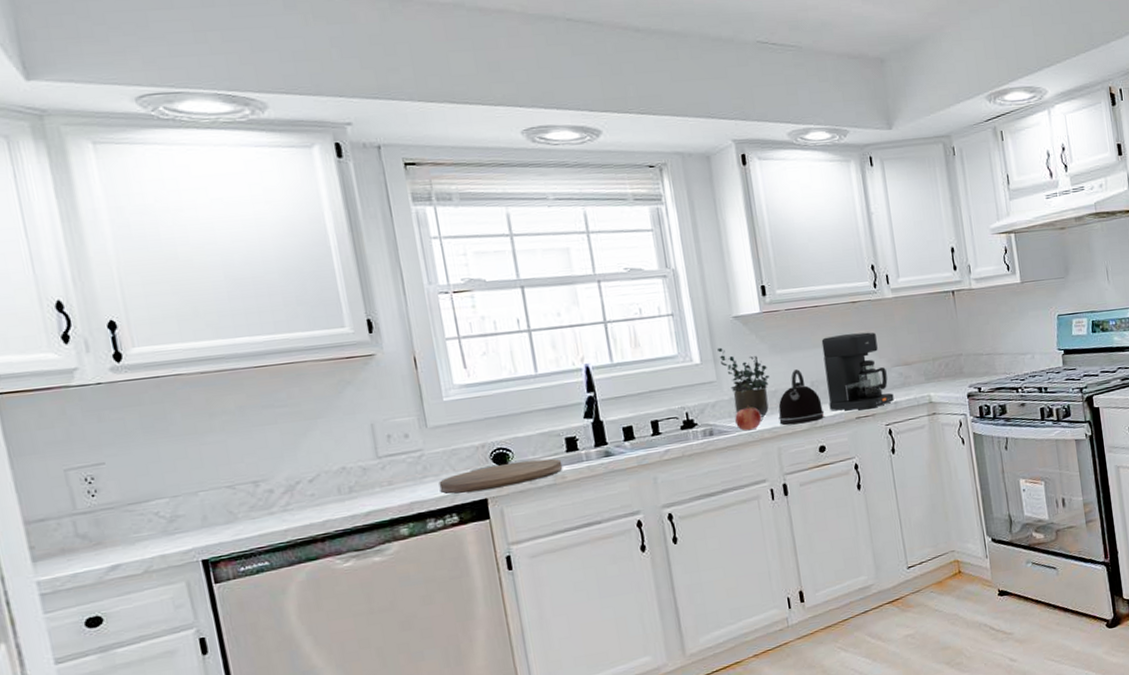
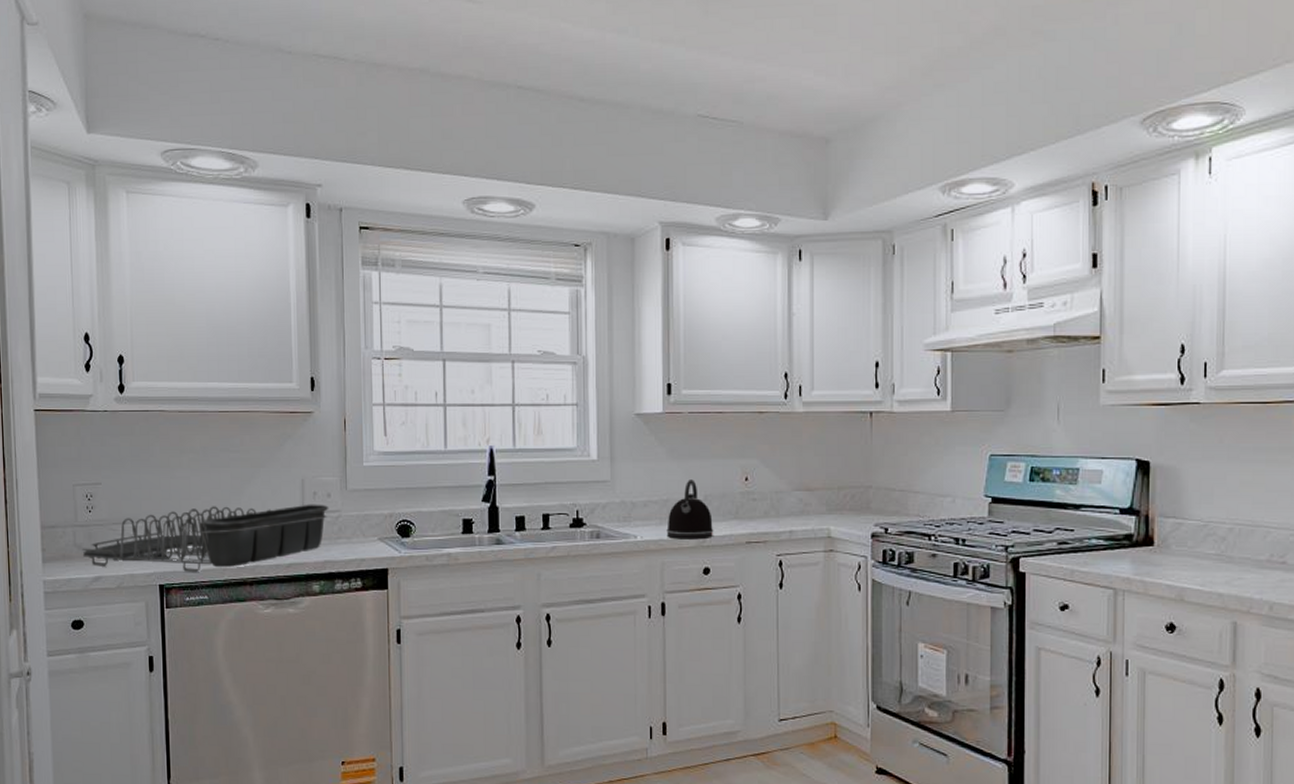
dish rack: none [88,446,409,555] -> present [82,504,329,573]
cutting board: present [438,458,563,494] -> none [350,536,457,559]
potted plant: present [717,347,770,419] -> none [616,445,663,528]
fruit: present [735,406,762,431] -> none [623,512,650,539]
coffee maker: present [821,332,894,411] -> none [720,446,790,534]

